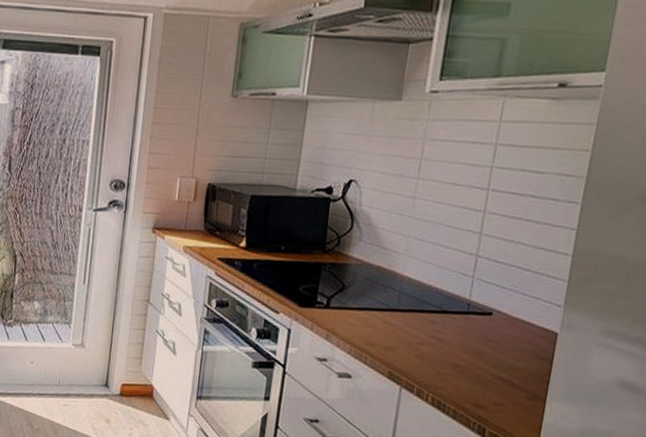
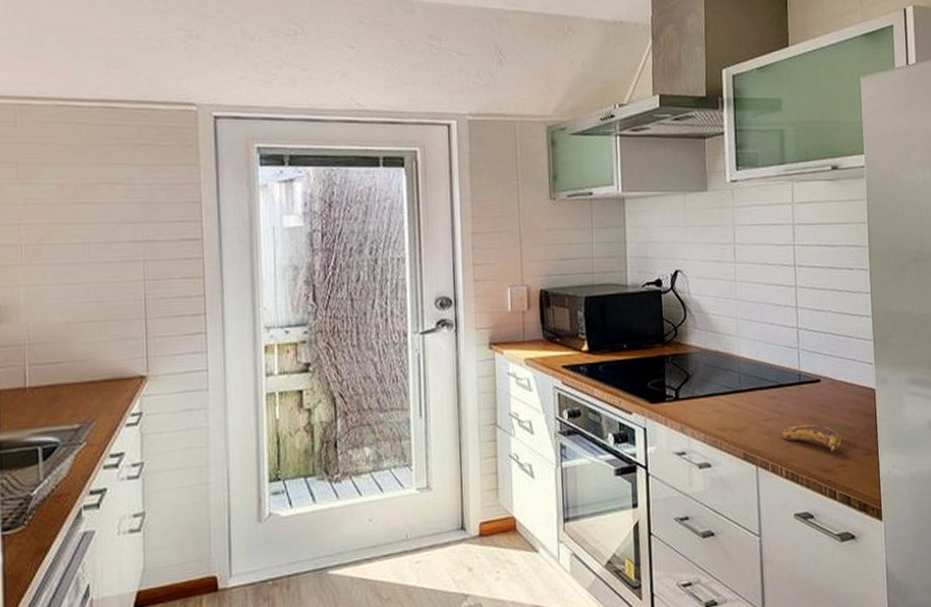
banana: none [434,355,504,390] -> present [781,424,842,453]

